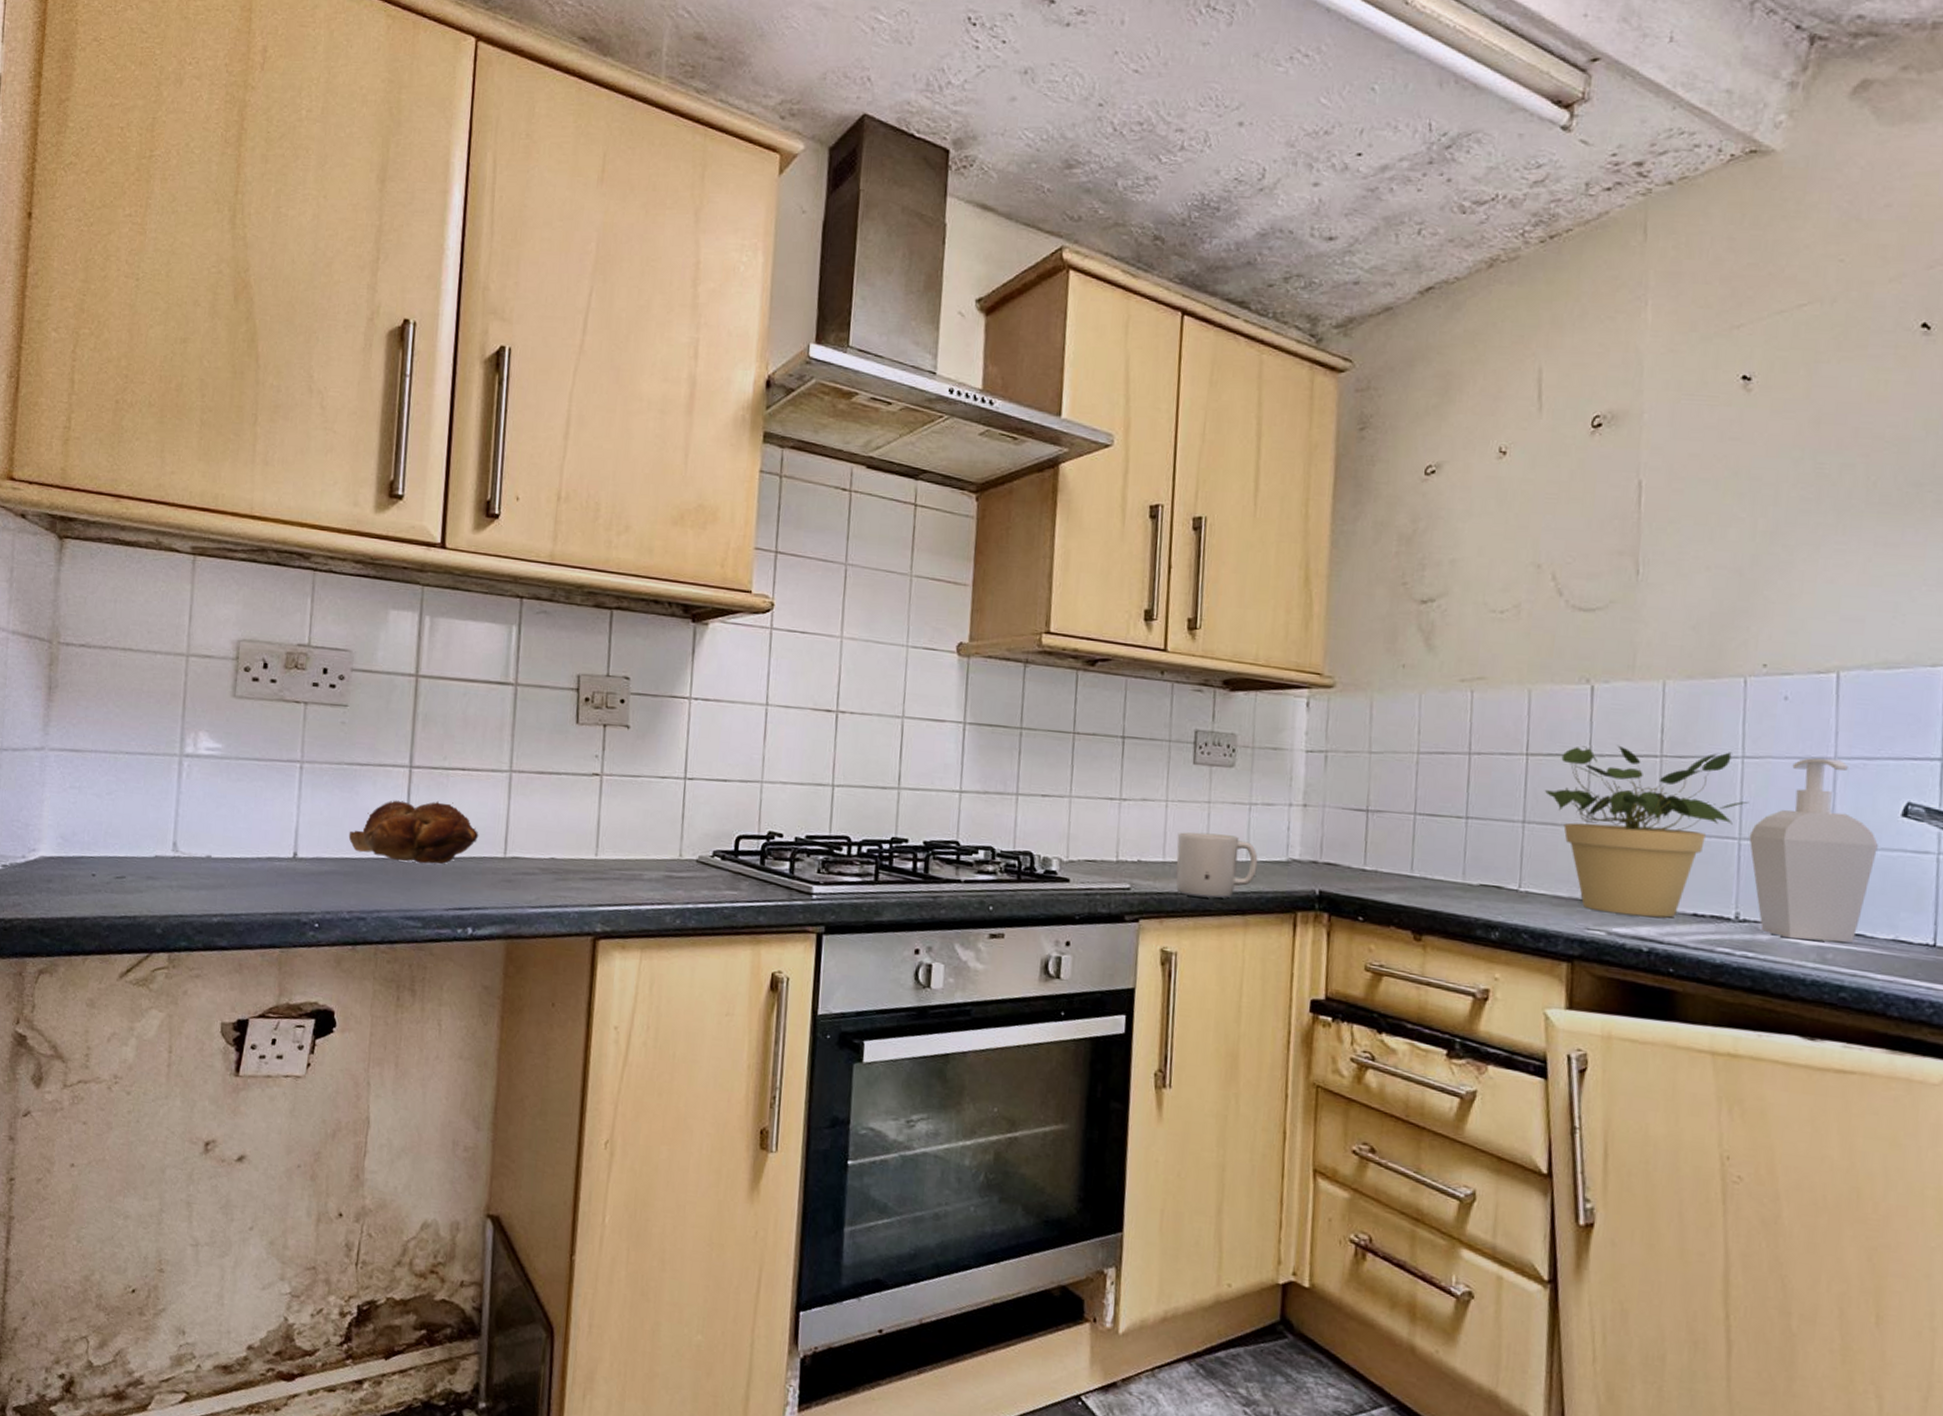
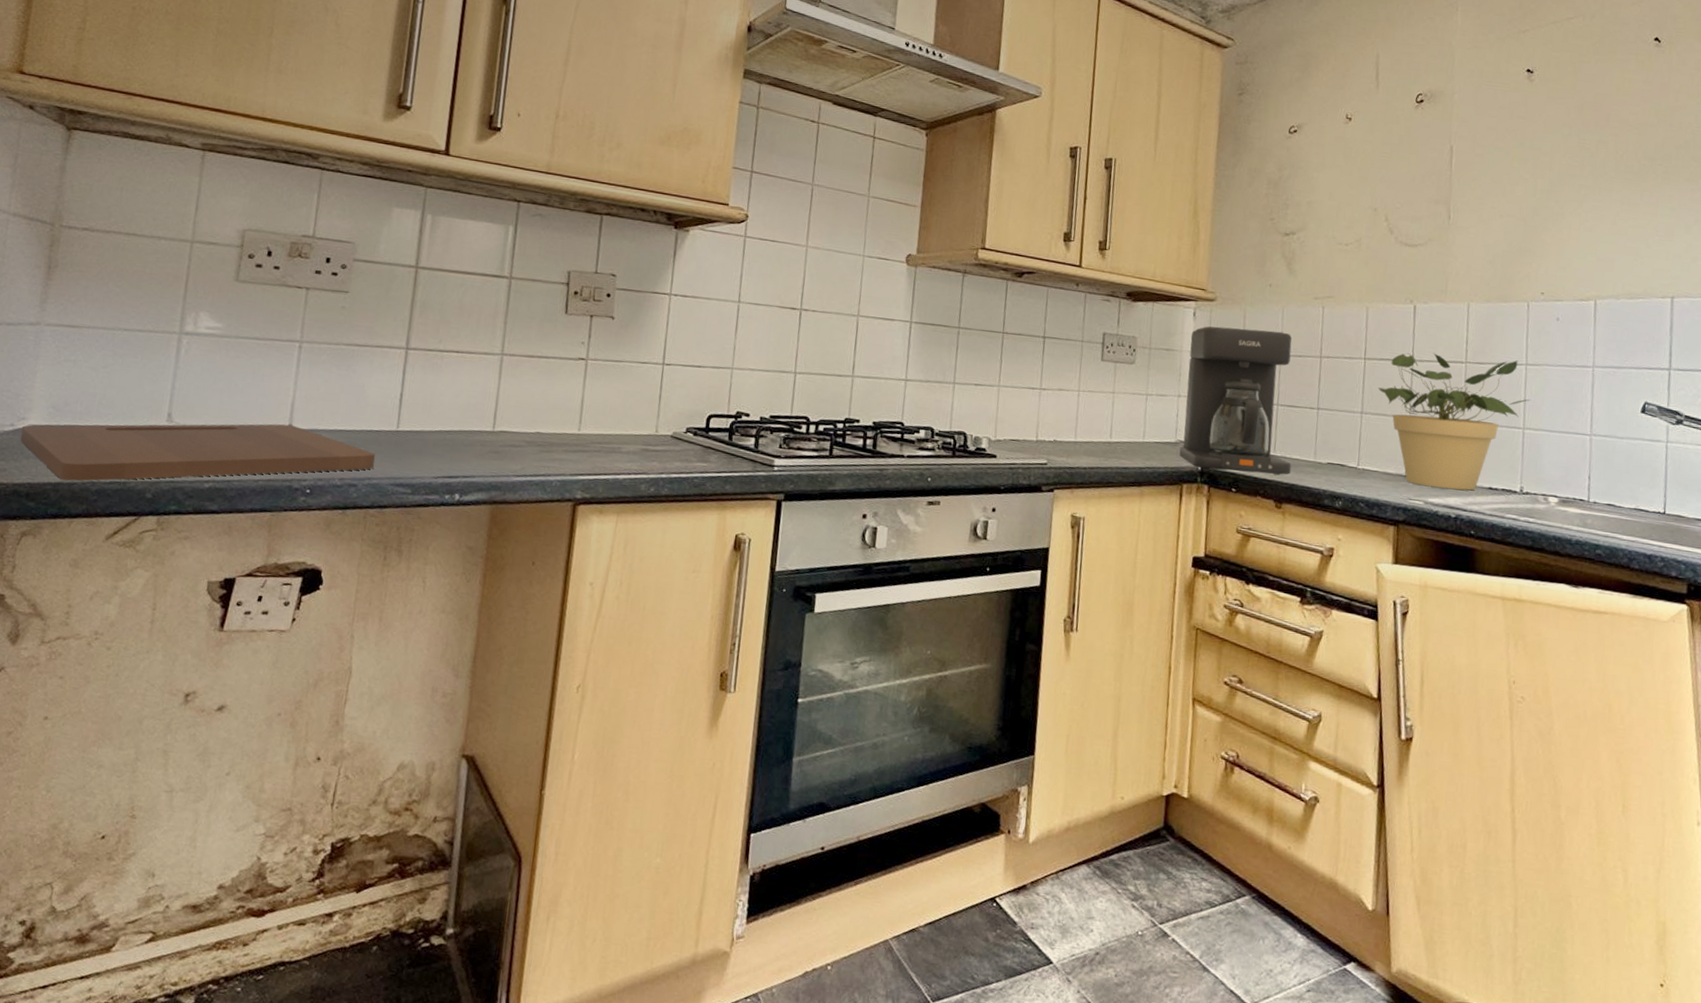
cutting board: none [32,852,383,916] -> present [20,423,375,482]
bread loaf: present [348,800,479,865] -> none [343,378,470,437]
mug: present [1175,832,1258,899] -> none [1085,417,1153,473]
coffee maker: none [1292,718,1434,901] -> present [1179,326,1293,476]
soap bottle: present [1749,758,1878,943] -> none [1530,366,1624,511]

